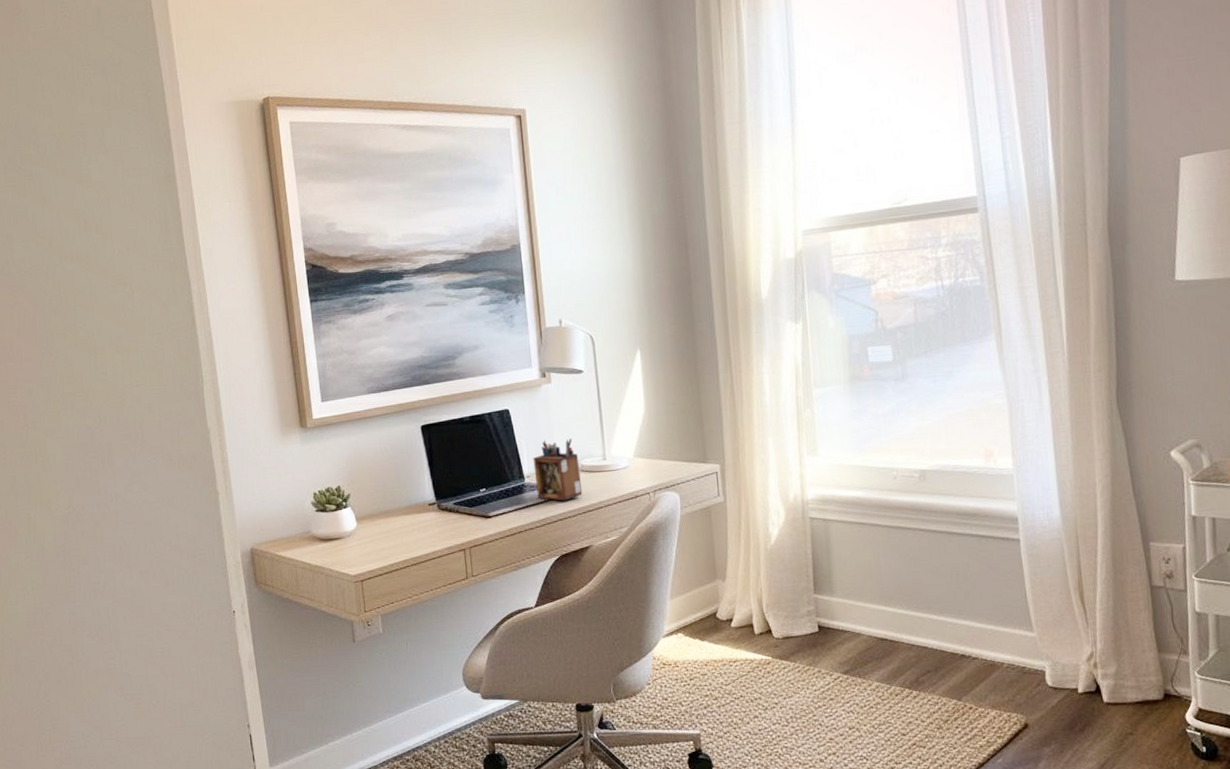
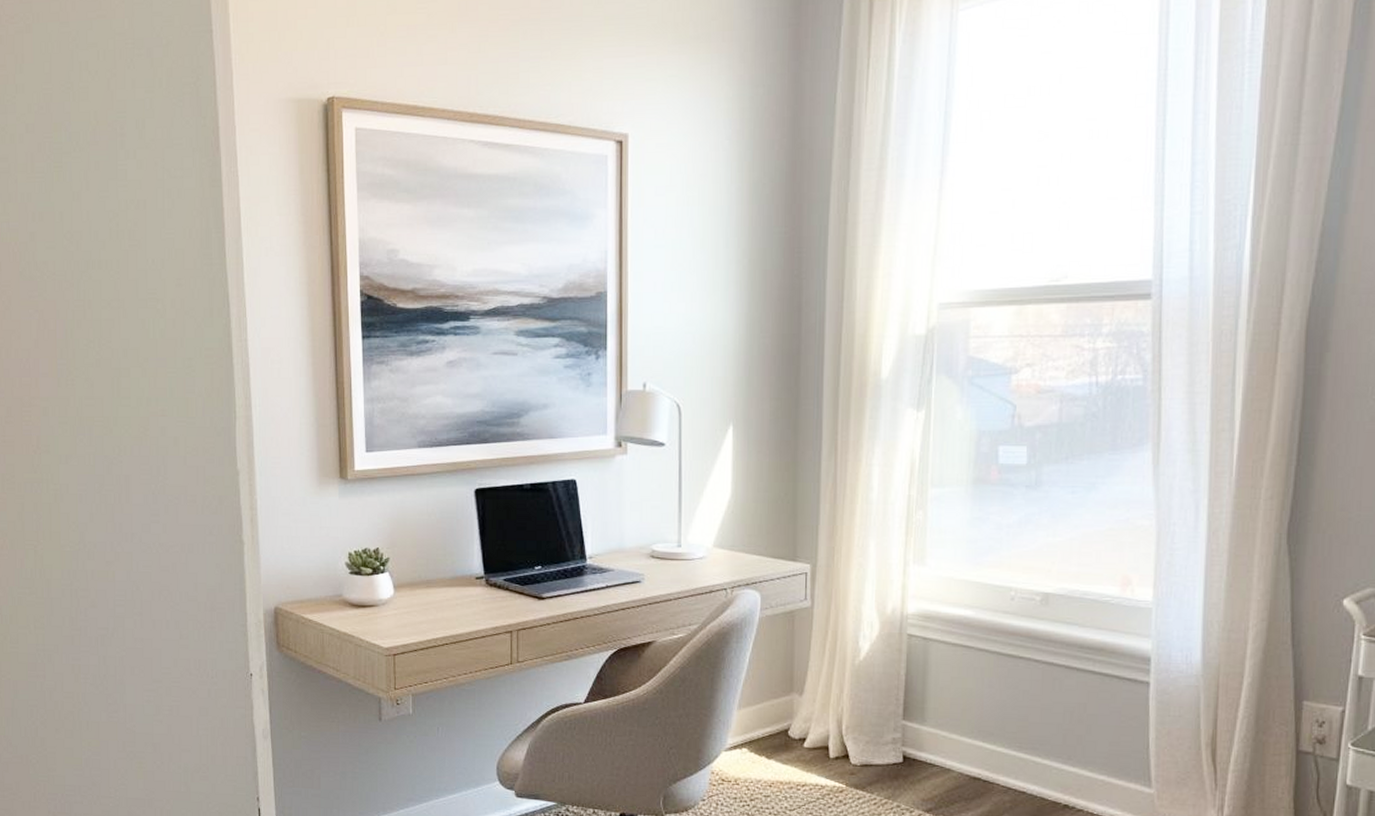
desk organizer: present [533,439,583,501] -> none [598,518,651,589]

